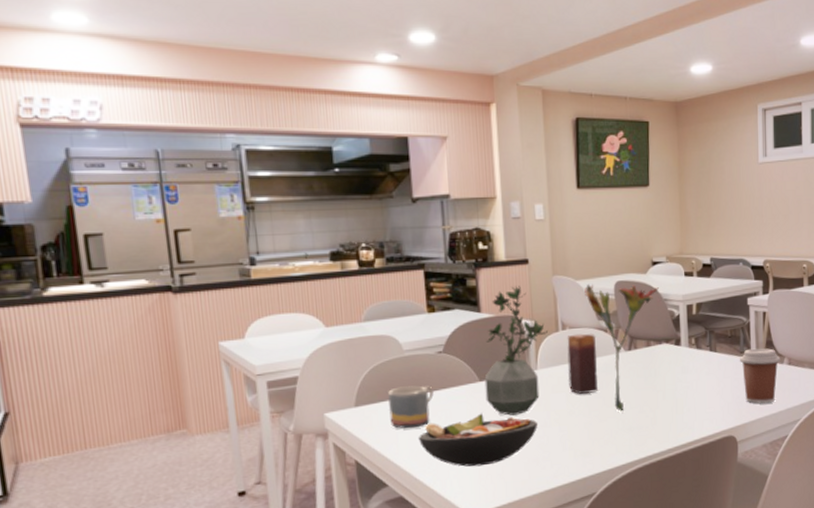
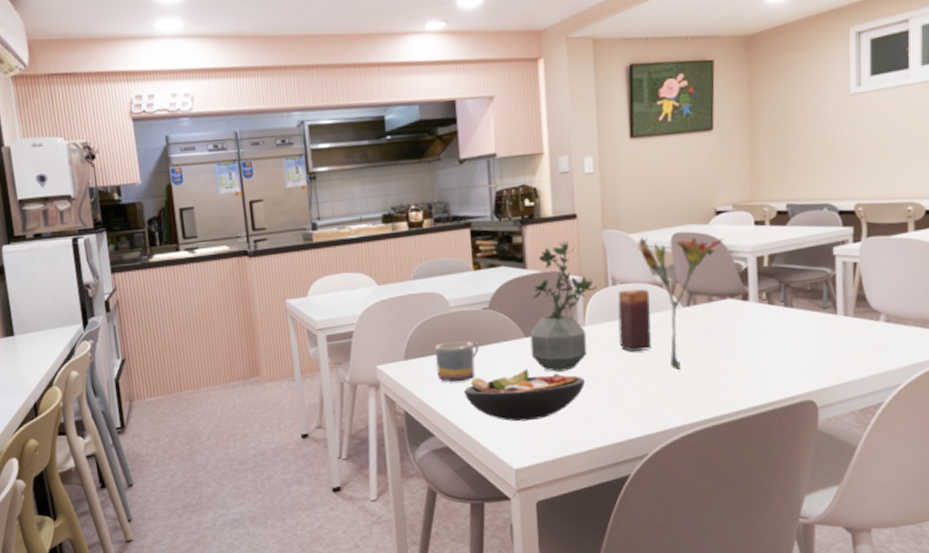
coffee cup: present [739,348,781,404] -> none [821,303,876,366]

